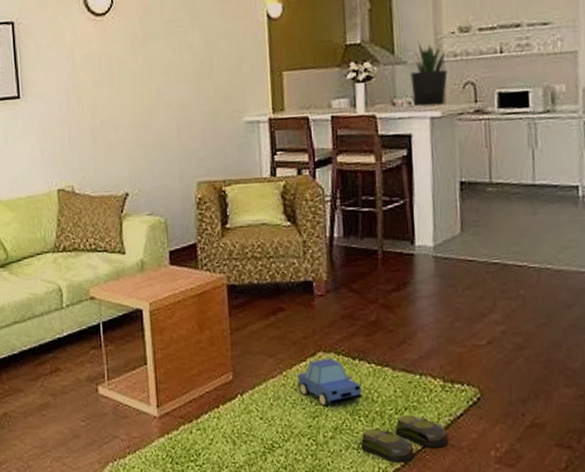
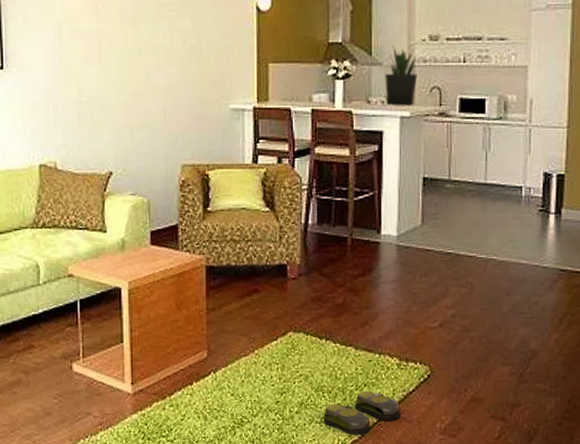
toy car: present [297,358,362,407] -> none [268,338,327,383]

